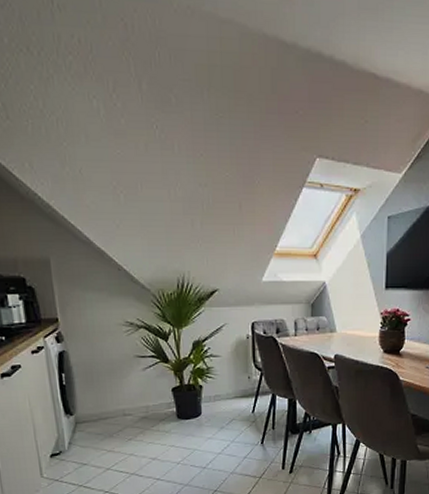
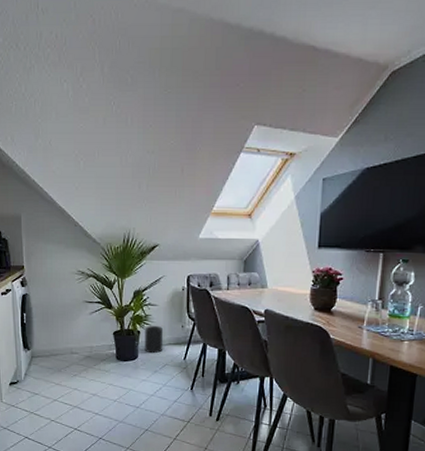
trash can: none [207,376,239,409] -> present [144,324,173,354]

